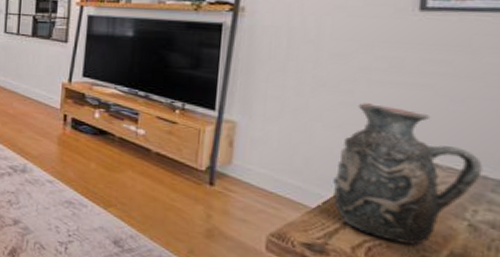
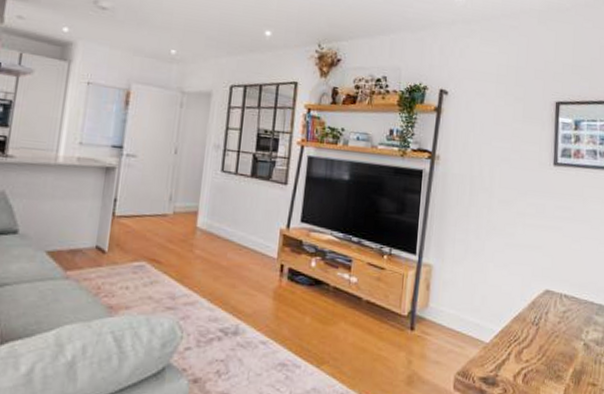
decorative vase: present [333,103,483,245] -> none [501,244,591,367]

